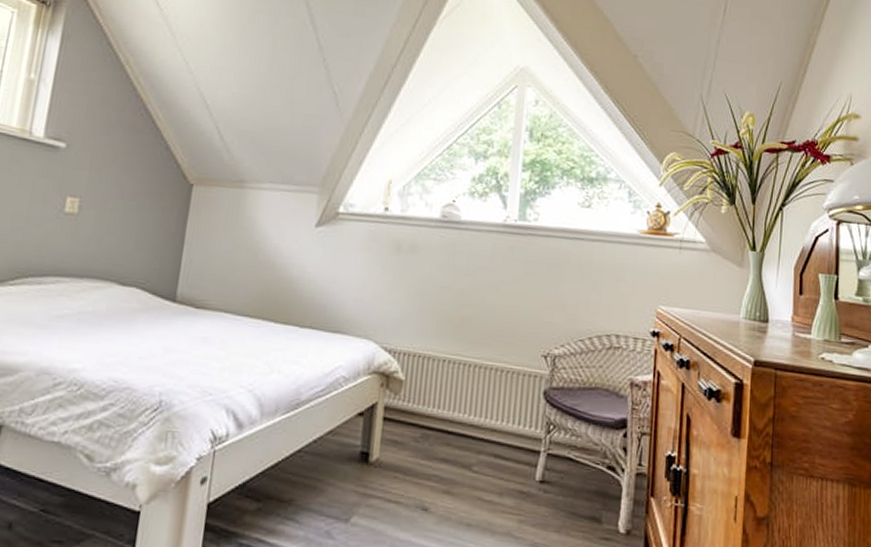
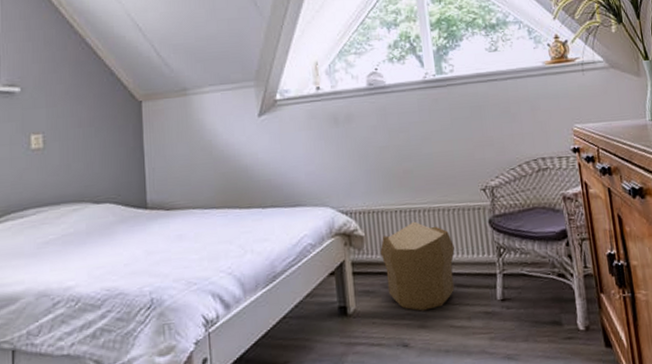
pouf: none [417,375,500,476] -> present [380,221,455,312]

